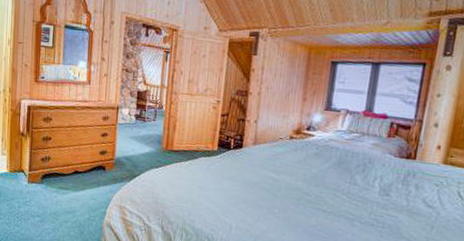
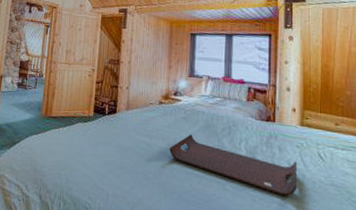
serving tray: none [297,170,433,233] -> present [169,134,298,197]

